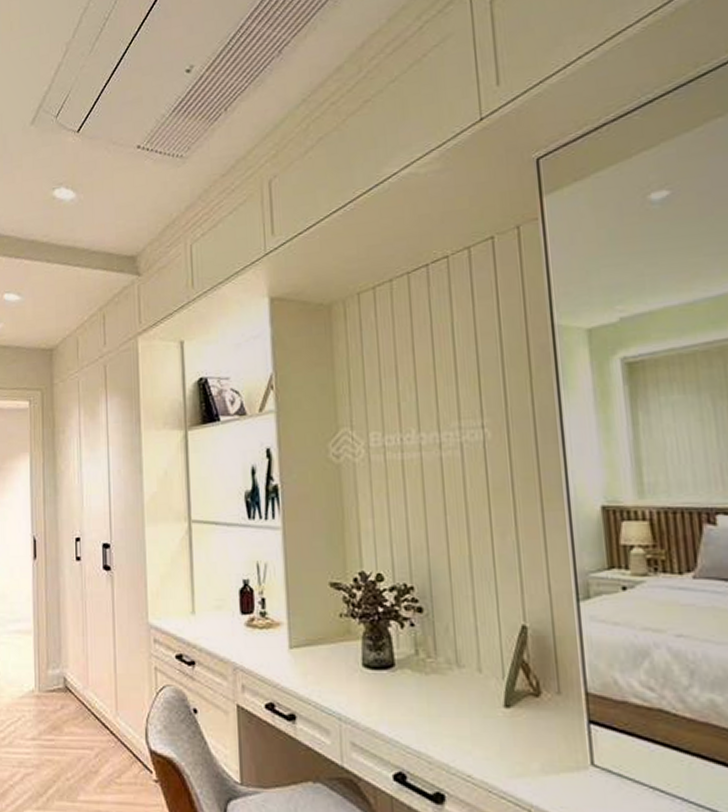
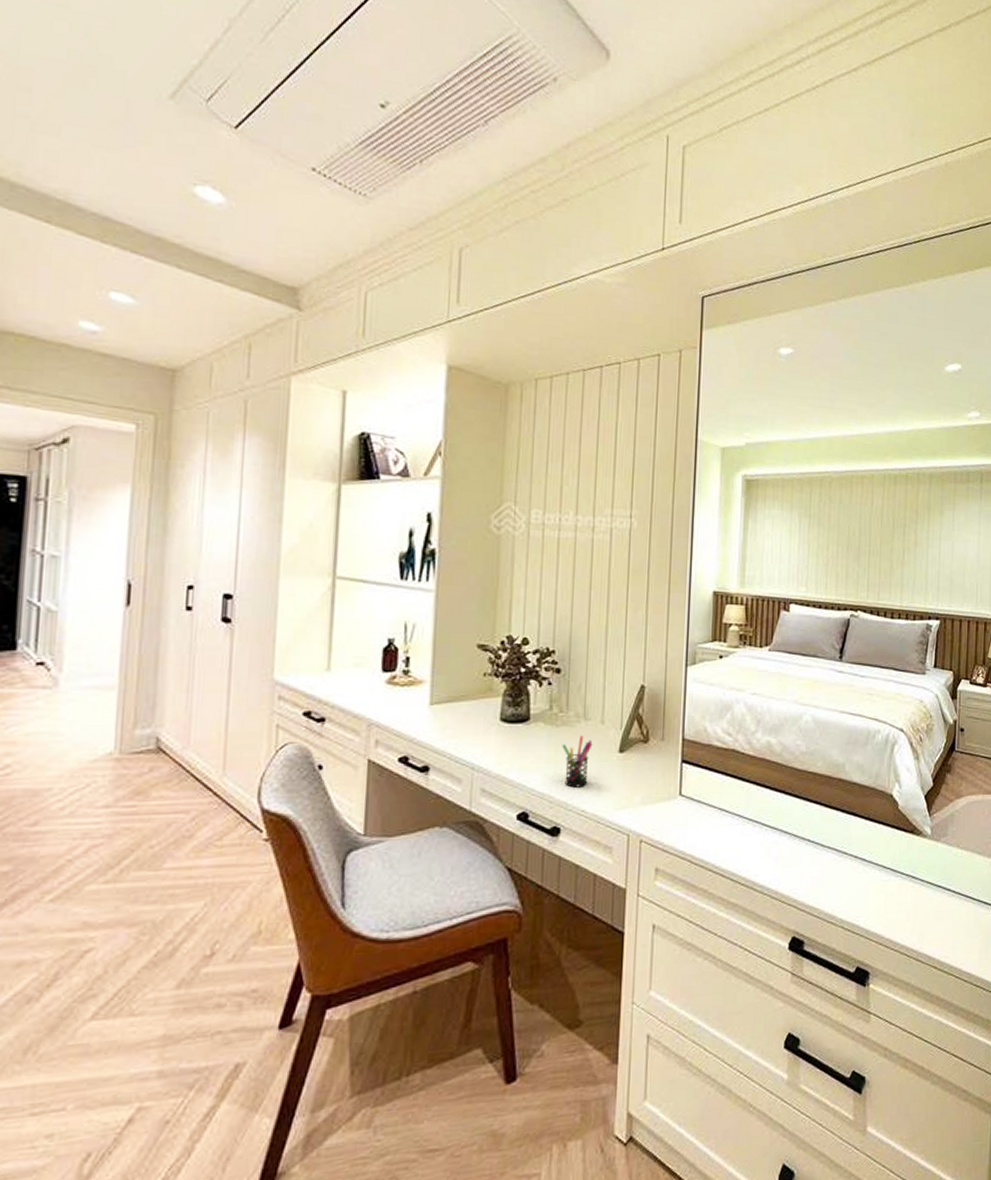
pen holder: none [435,685,471,748] -> present [562,735,593,788]

